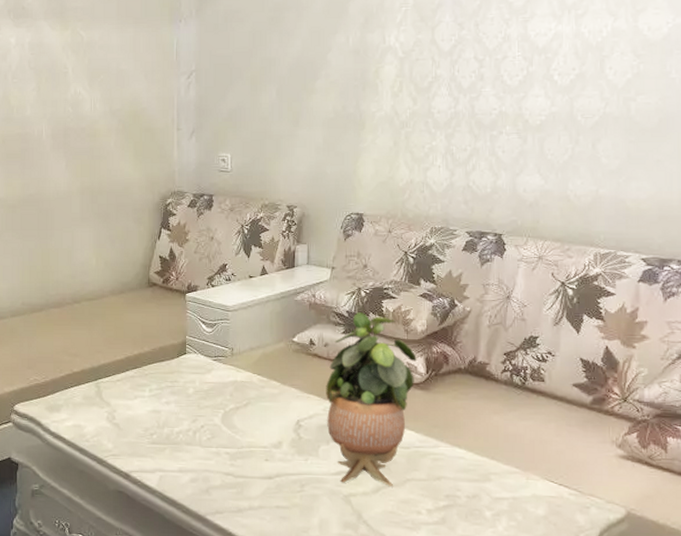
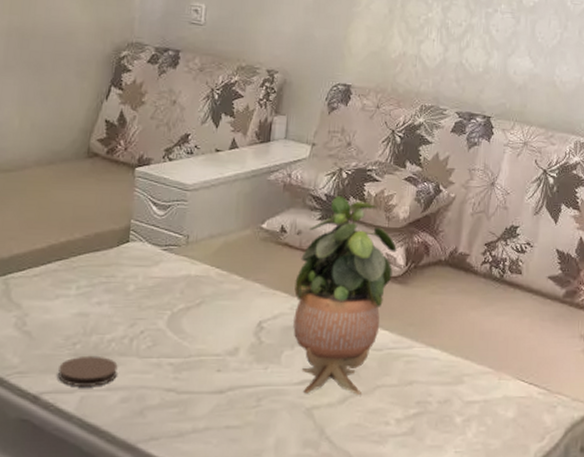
coaster: none [142,444,186,469] -> present [58,355,118,388]

